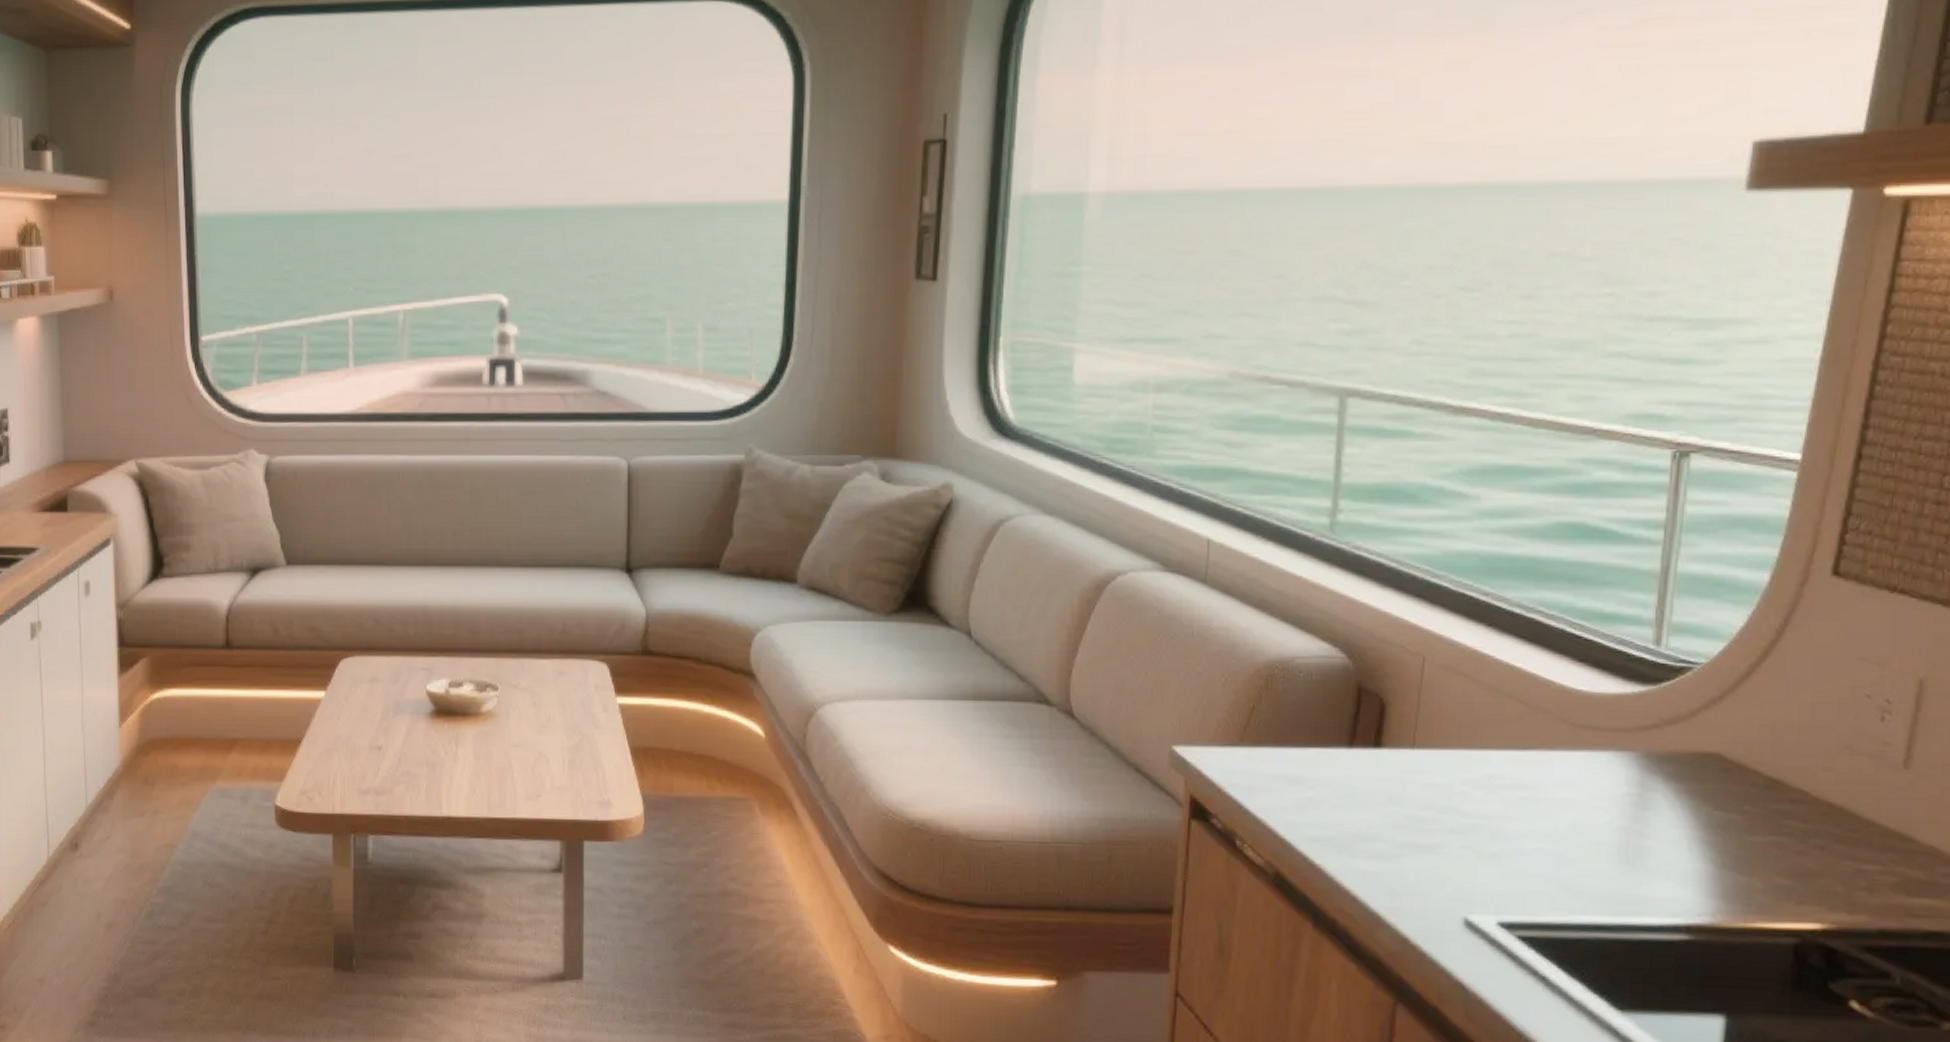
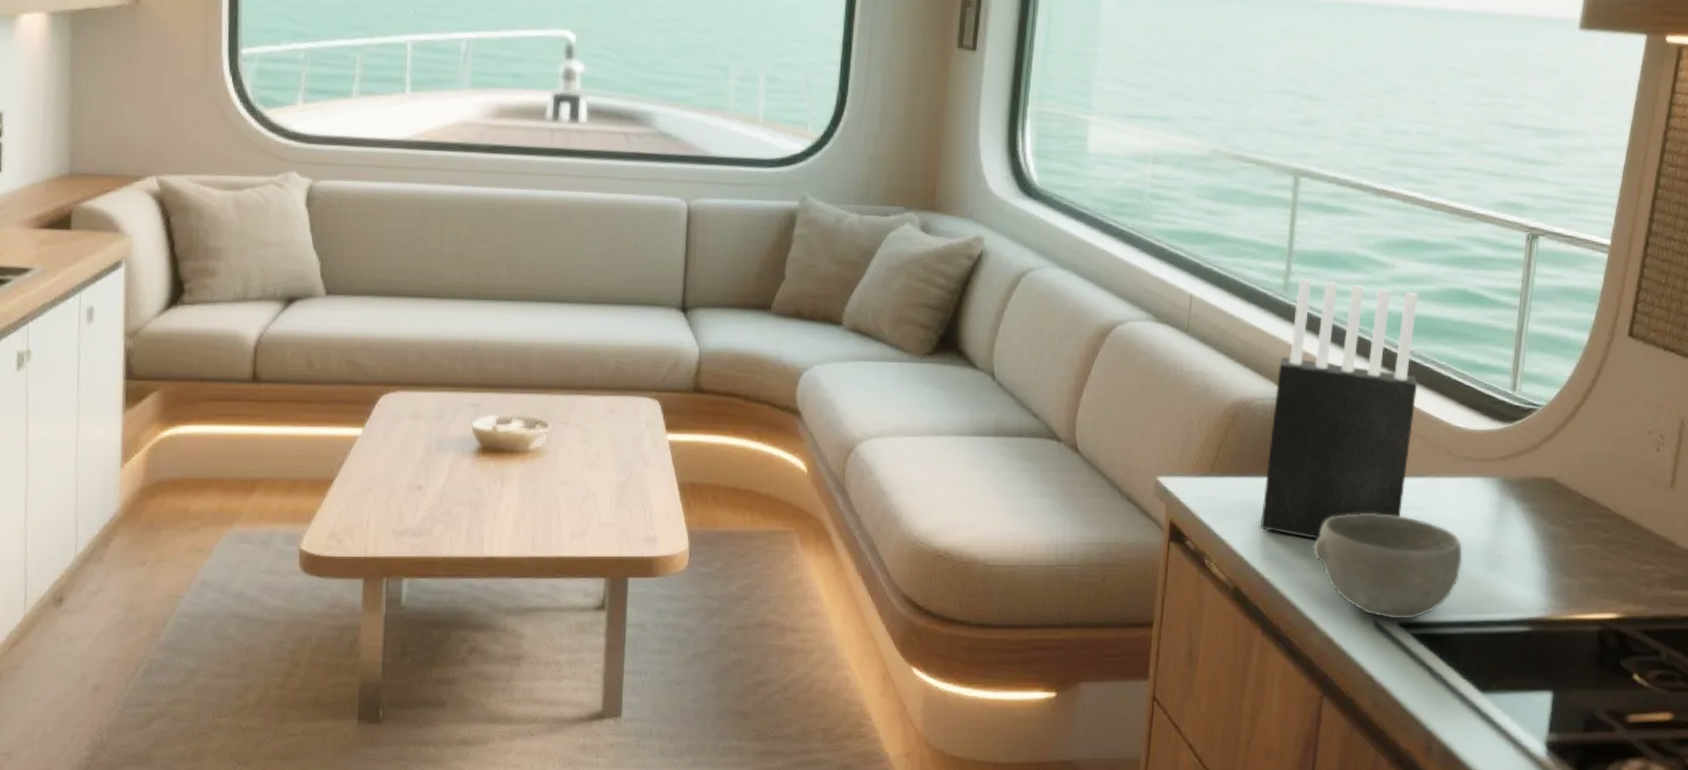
knife block: none [1306,517,1518,821] -> present [1260,278,1418,539]
bowl: none [1378,791,1588,919] -> present [1313,513,1463,619]

